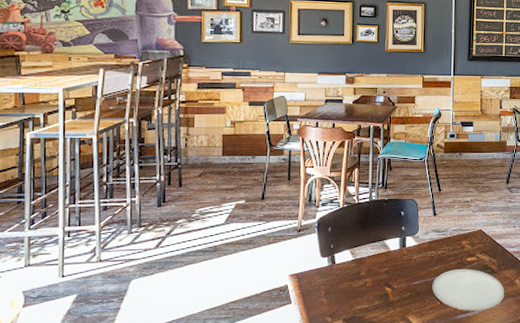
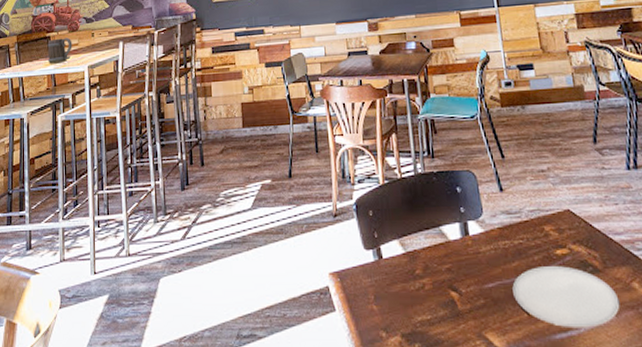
beer mug: none [15,58,46,83] -> present [47,37,72,64]

